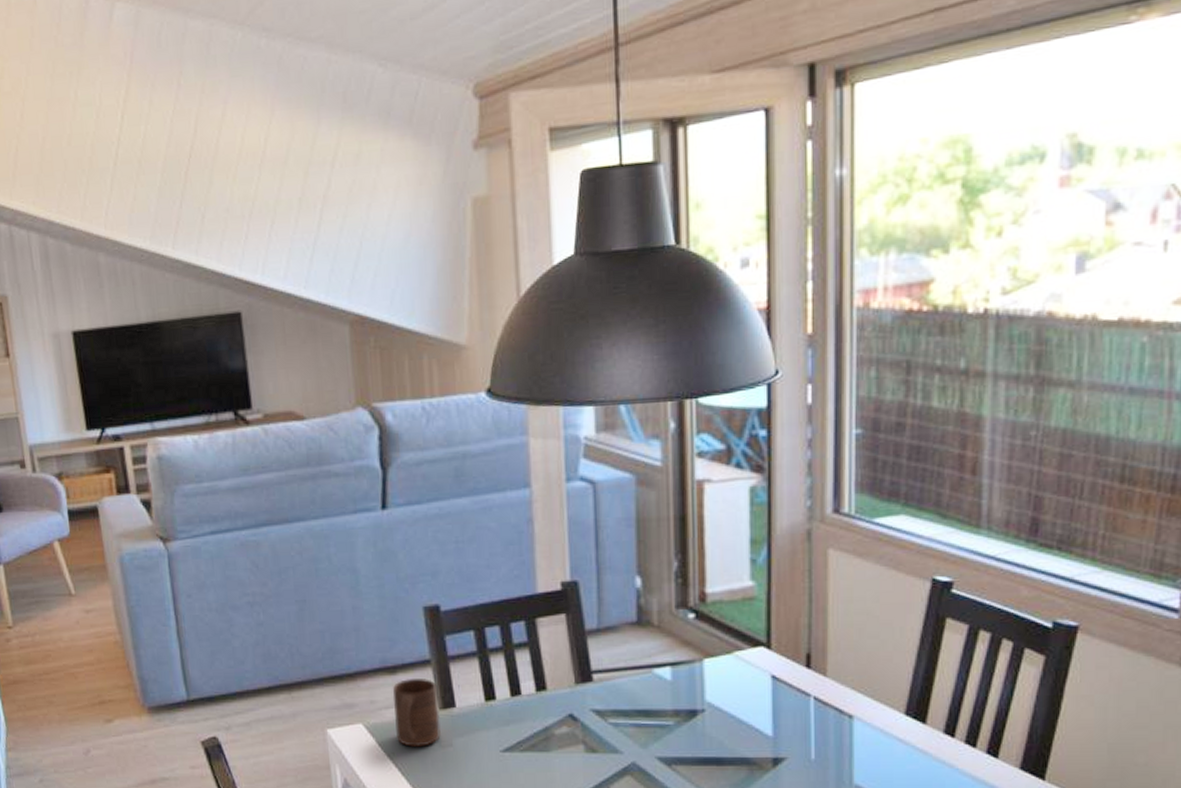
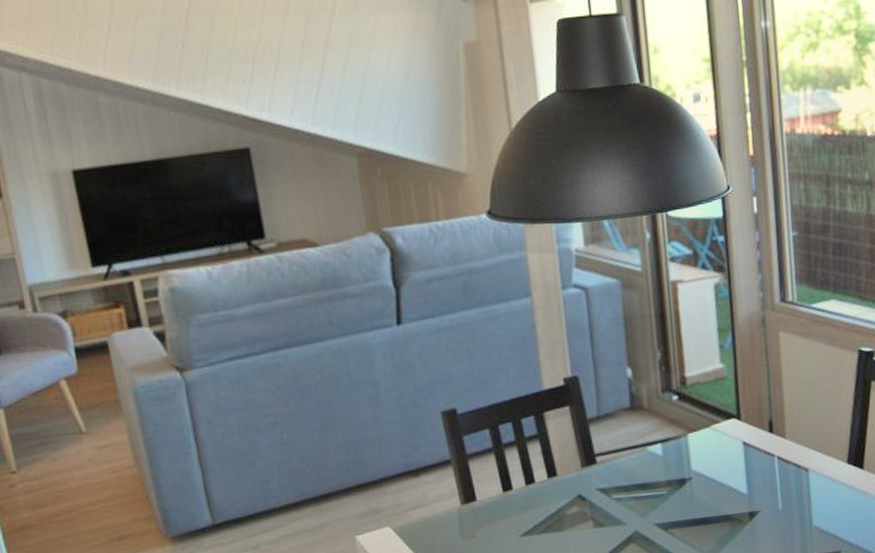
cup: present [392,679,441,747] -> none [416,477,464,543]

